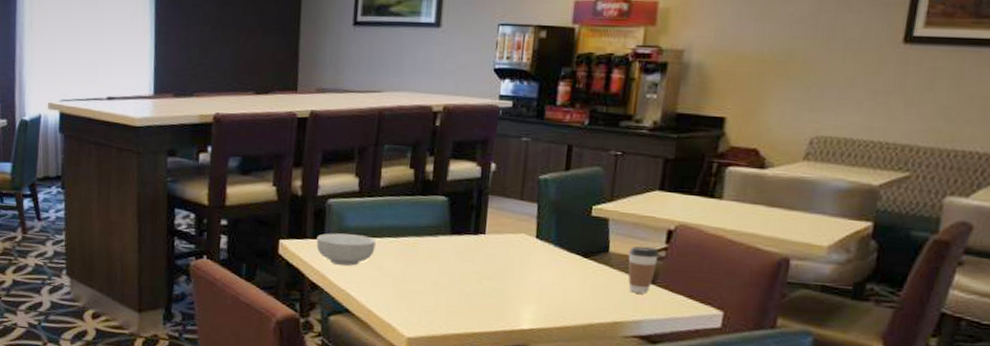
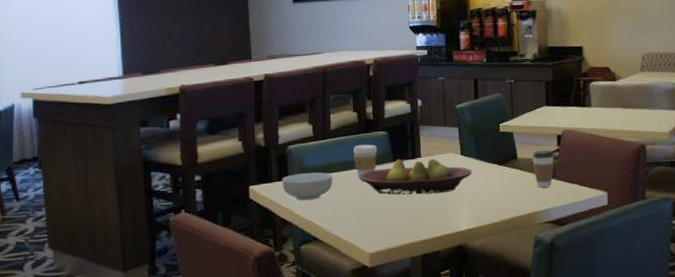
coffee cup: none [403,209,433,249] -> present [353,144,378,178]
fruit bowl: none [407,232,547,281] -> present [359,158,472,195]

